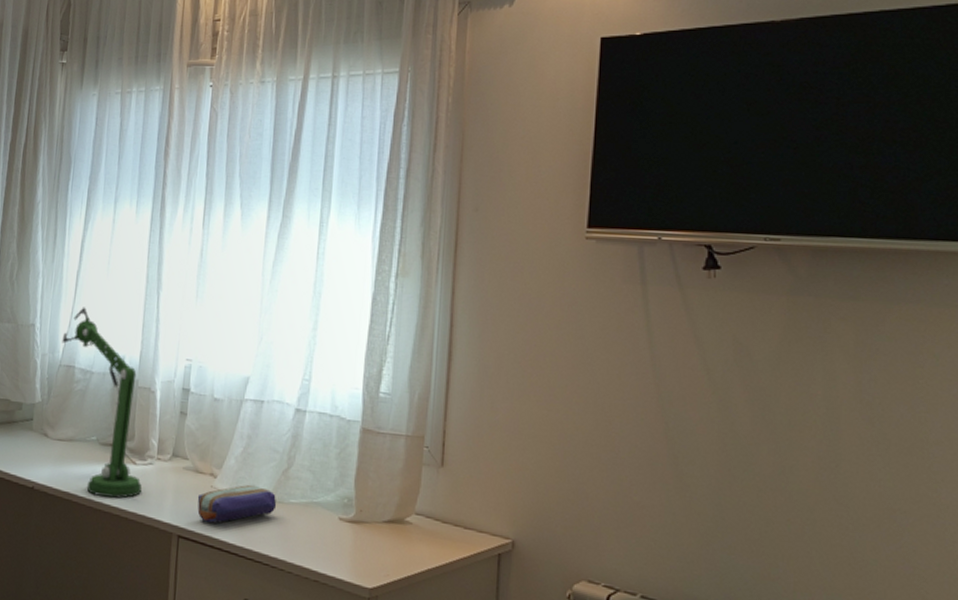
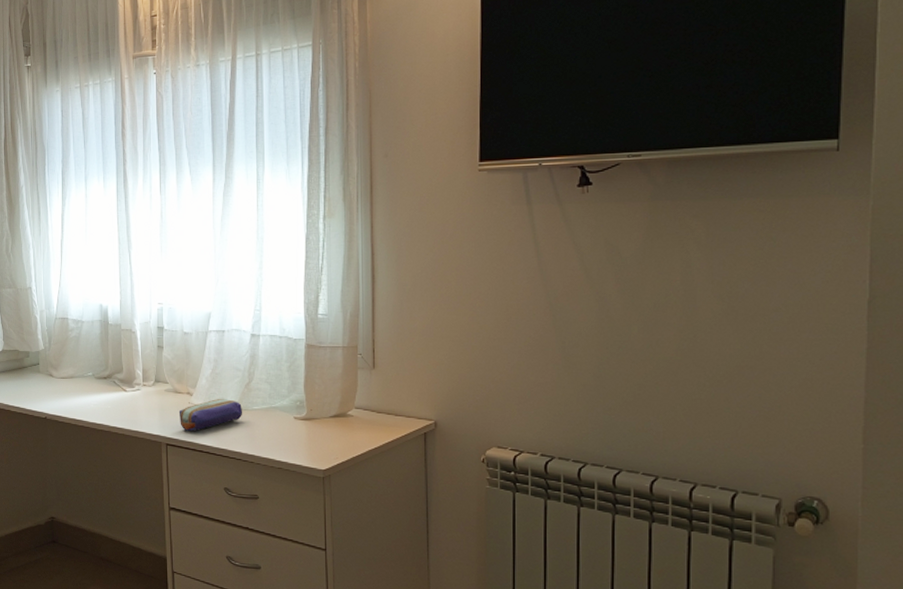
desk lamp: present [62,307,142,498] -> none [55,269,133,419]

